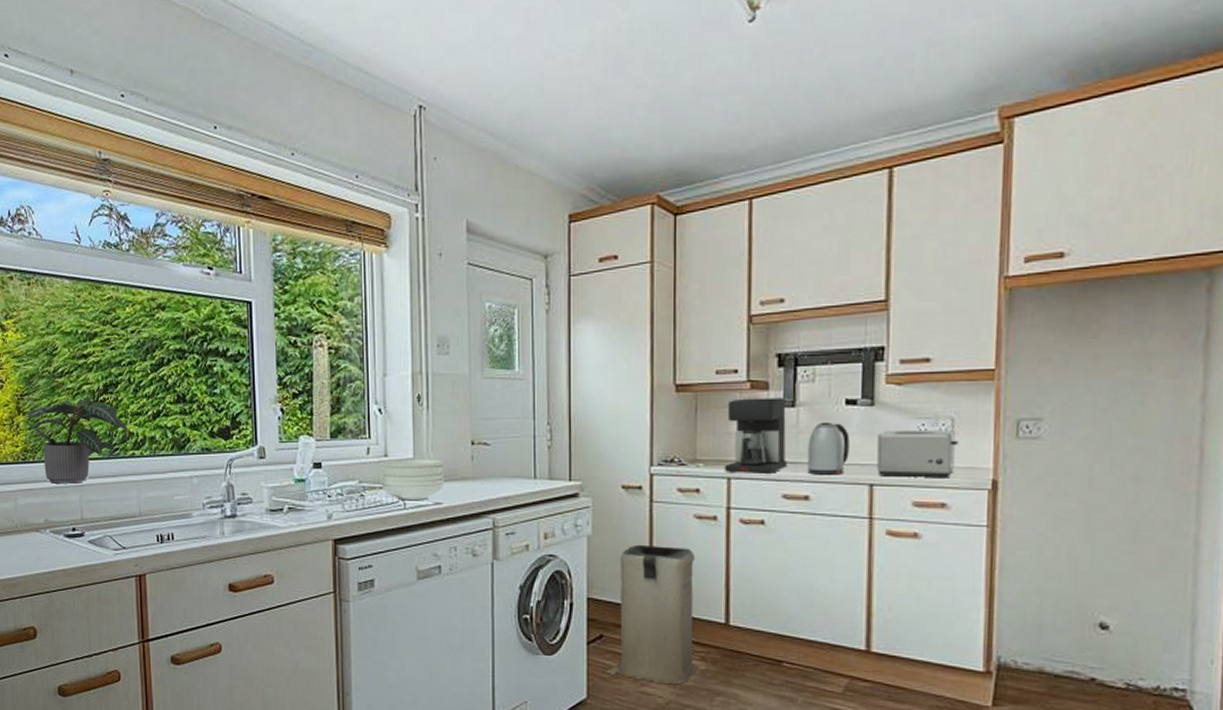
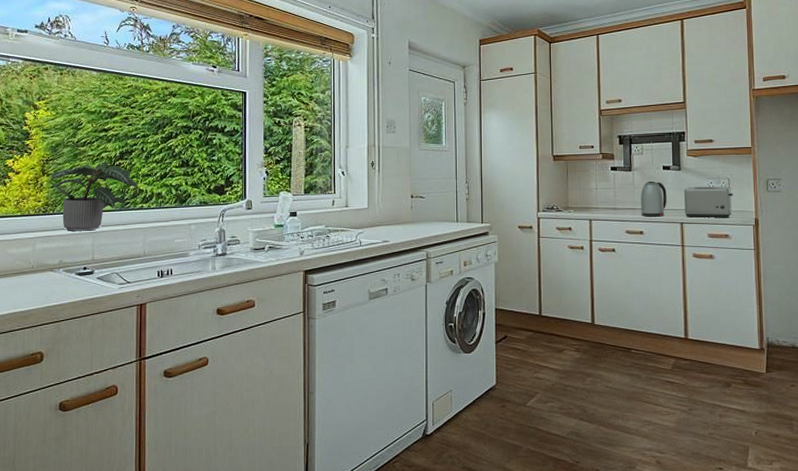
bowl: present [380,460,444,501] -> none [342,209,391,240]
laundry basket: present [606,544,699,685] -> none [510,268,575,371]
coffee maker: present [725,397,787,473] -> none [587,165,628,216]

